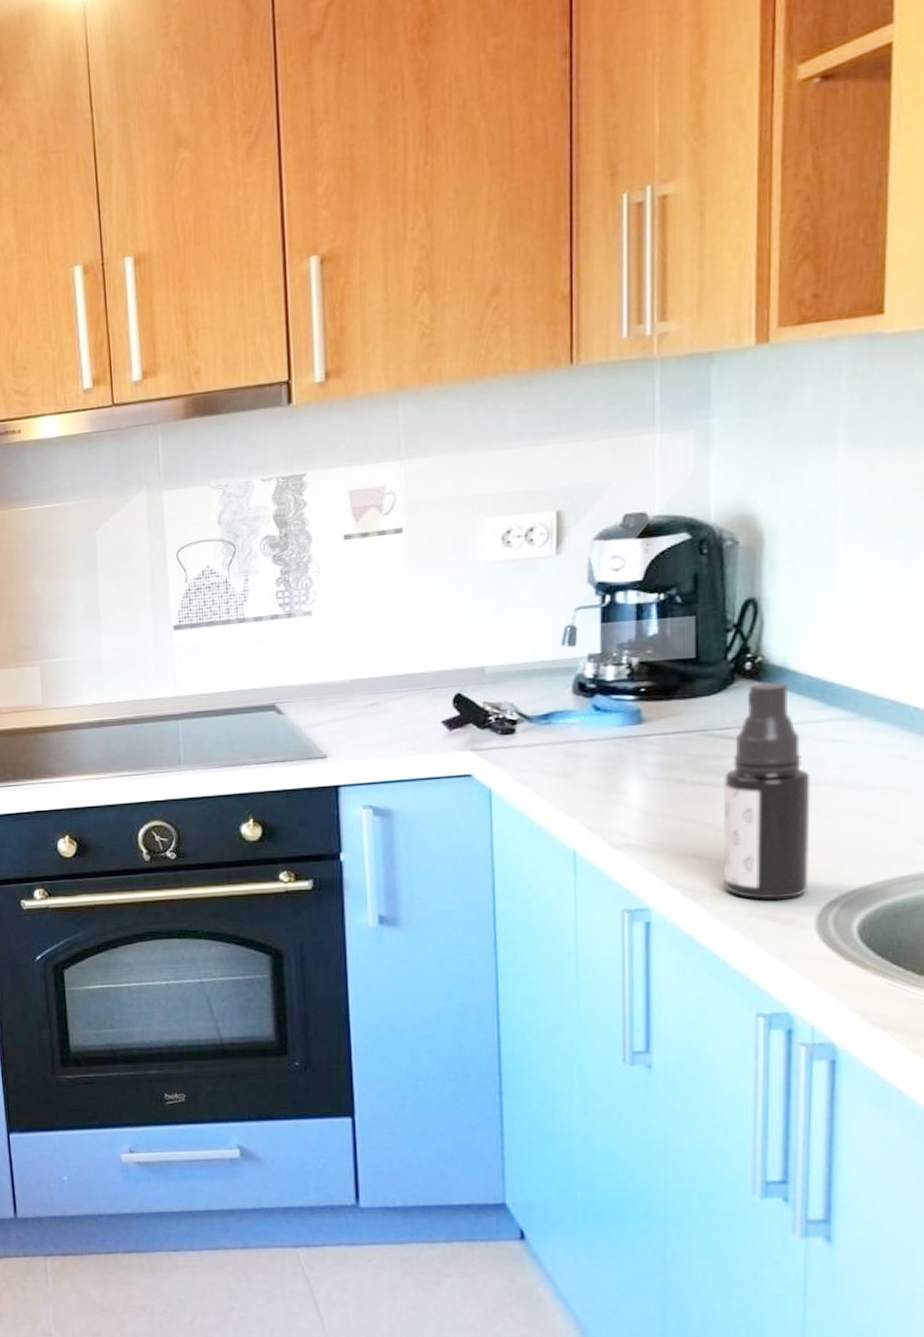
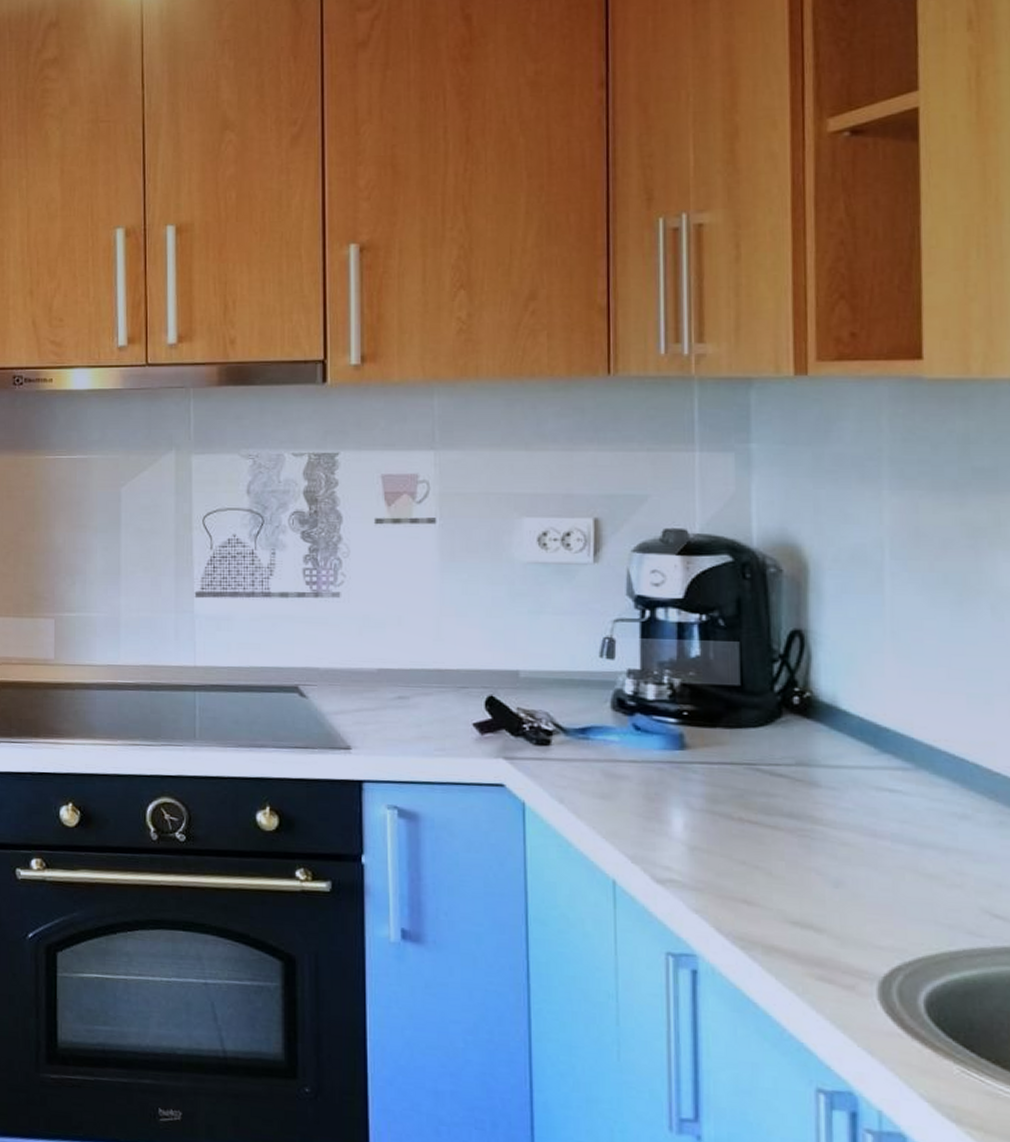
spray bottle: present [723,681,811,900] -> none [774,719,869,961]

